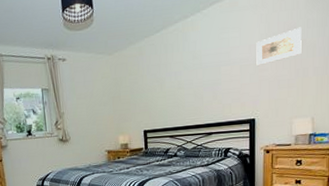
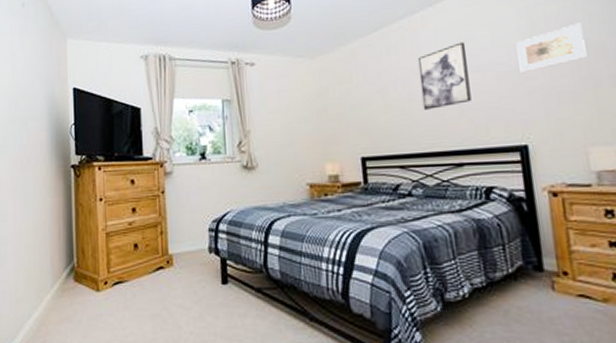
wall art: none [186,42,222,95] -> present [417,42,472,110]

